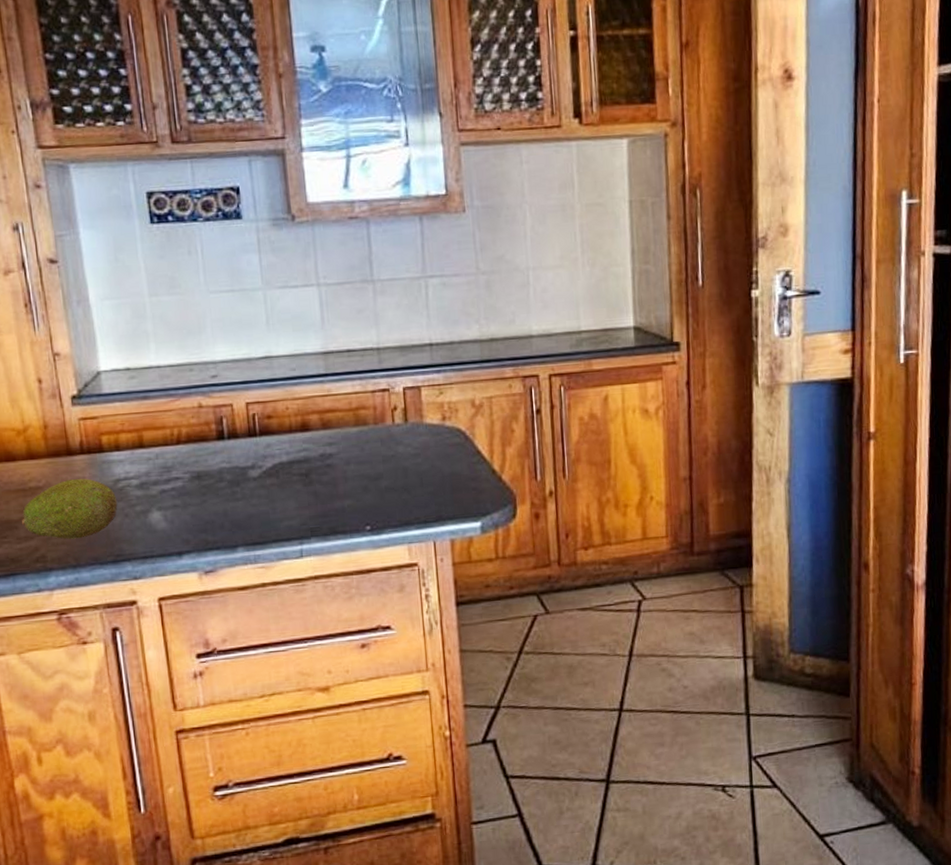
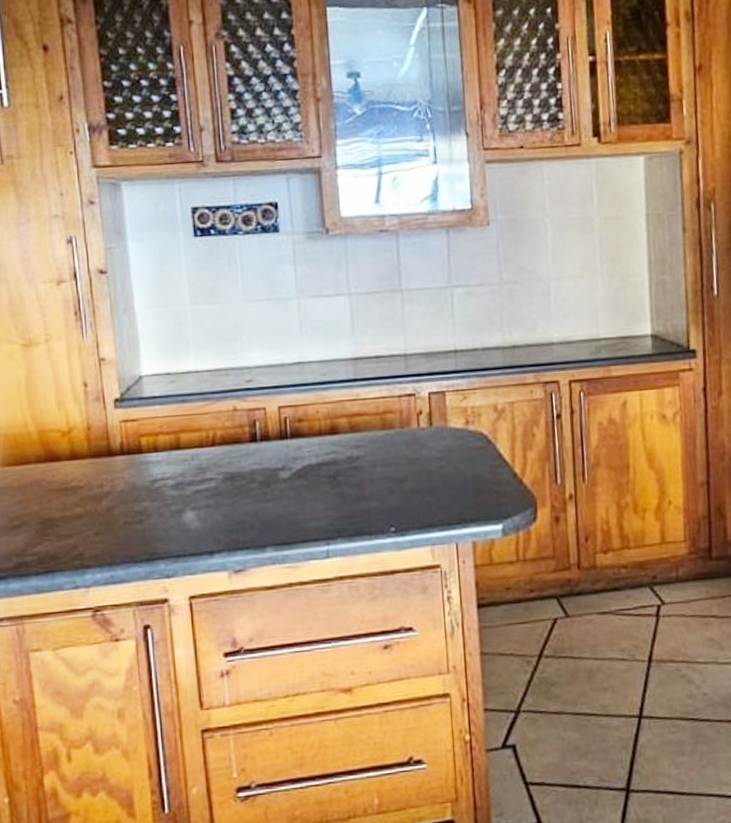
fruit: present [22,478,118,539] -> none [63,478,154,538]

